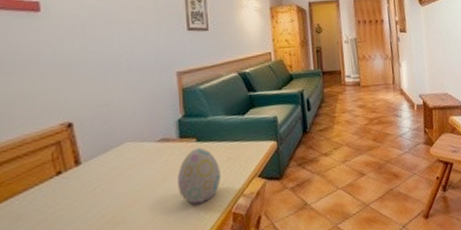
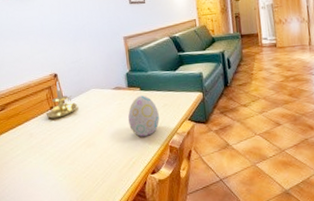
candle holder: none [48,134,101,190] -> present [46,82,77,119]

